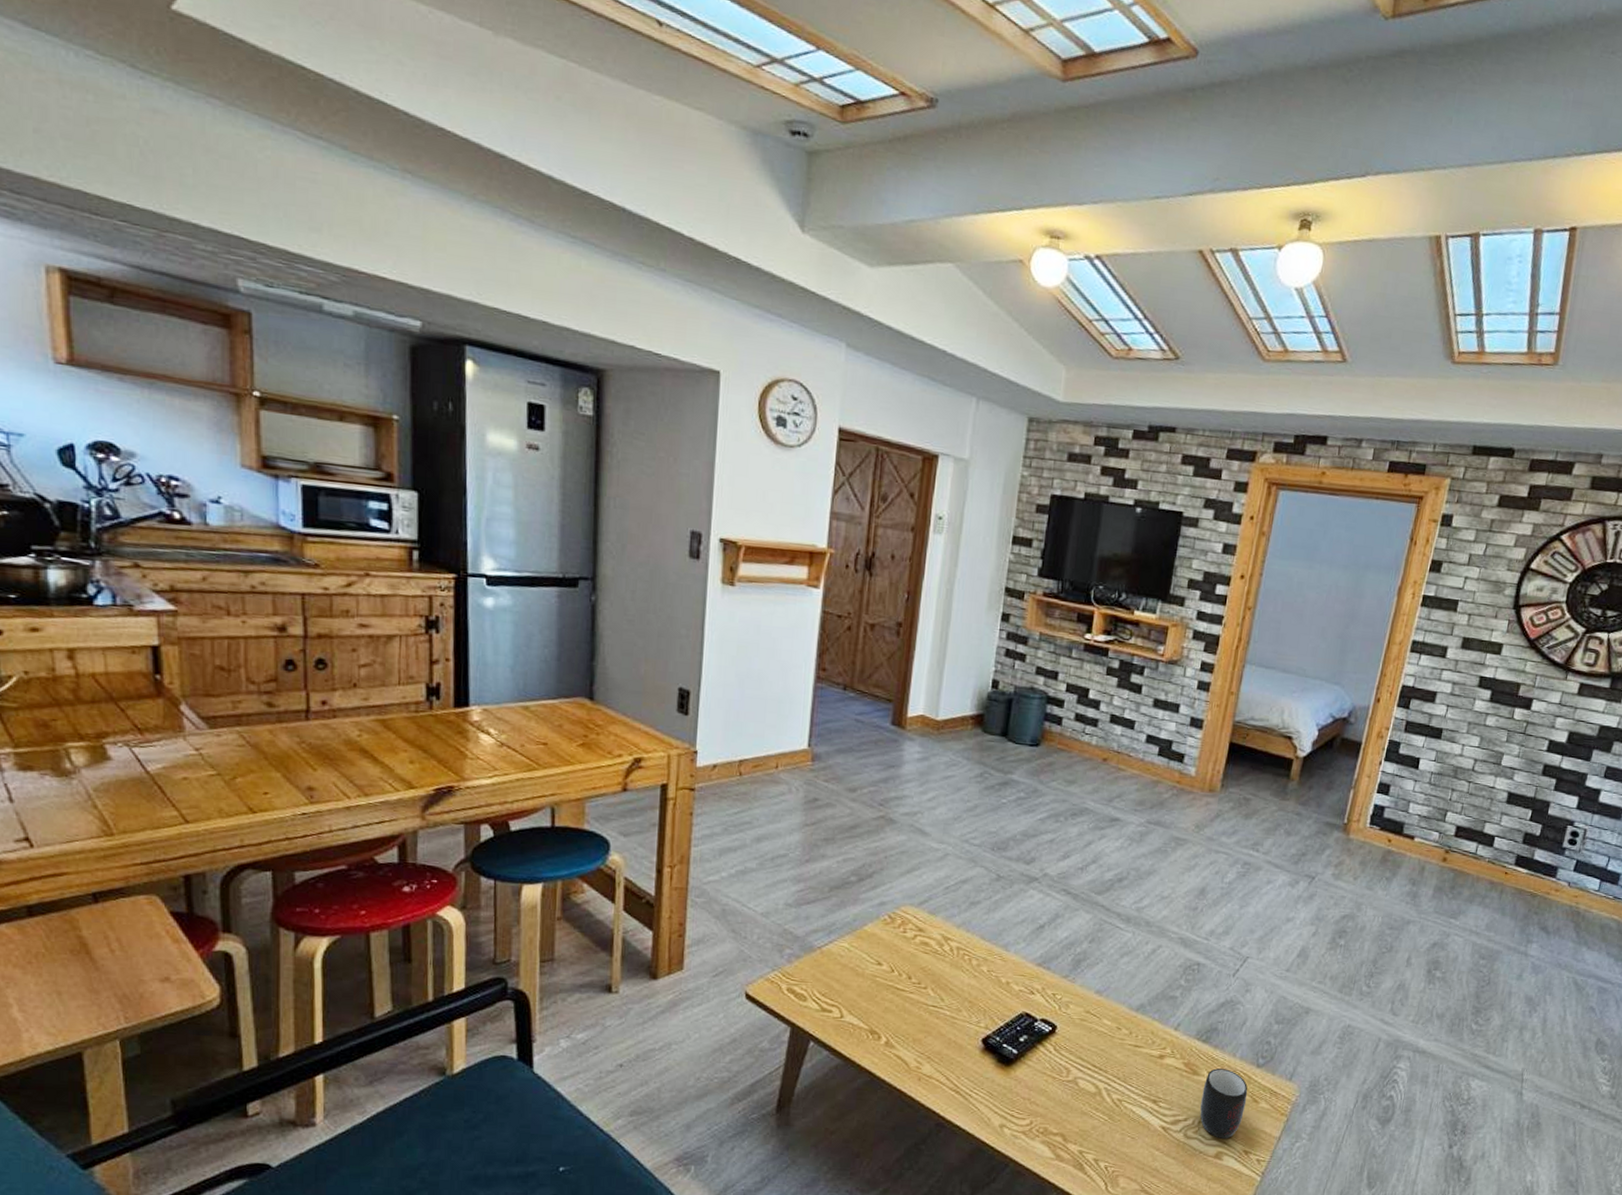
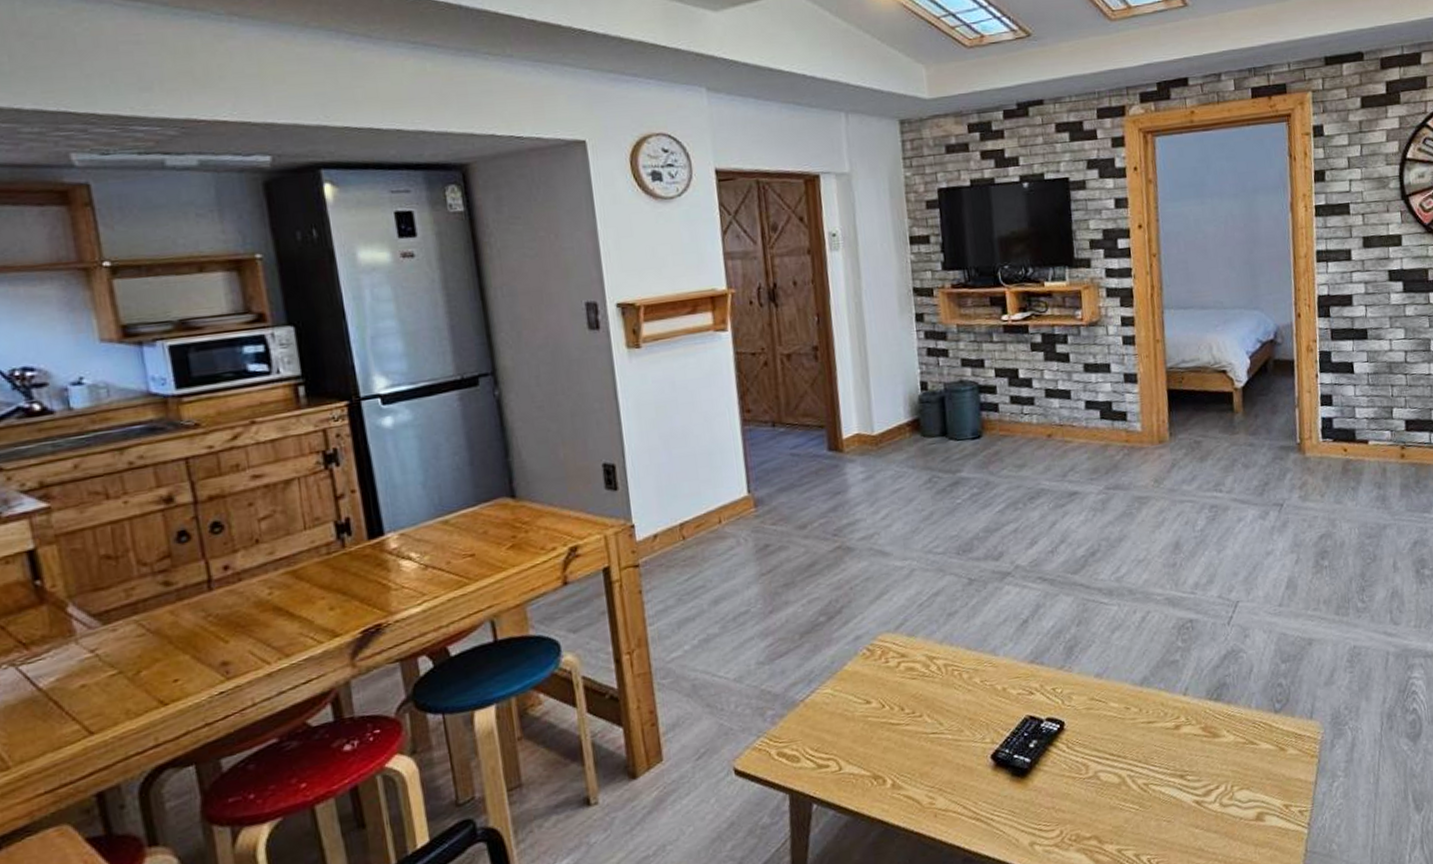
mug: present [1200,1068,1248,1139] -> none [1226,723,1274,799]

